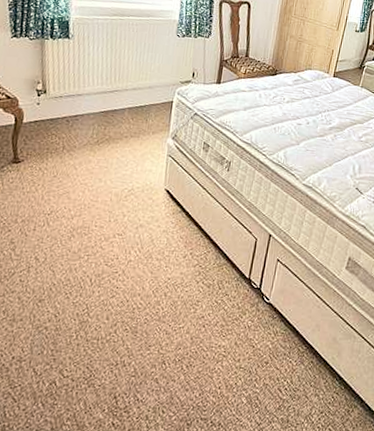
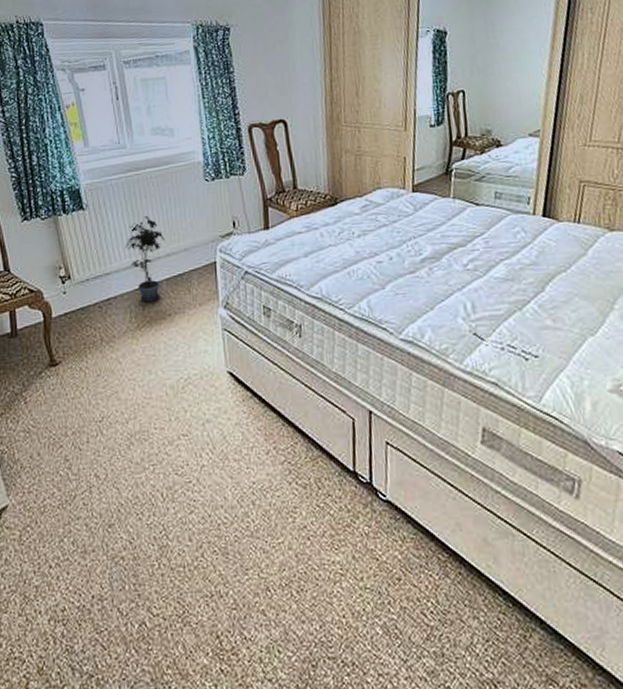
potted plant: none [99,54,134,124] -> present [125,216,165,302]

